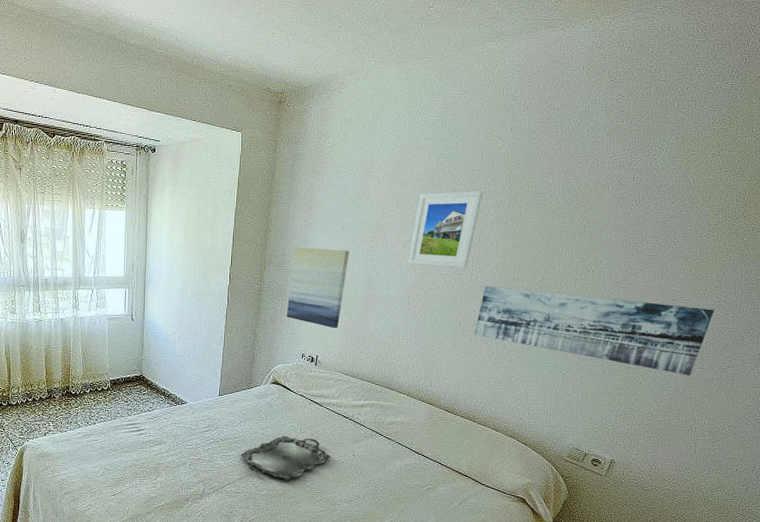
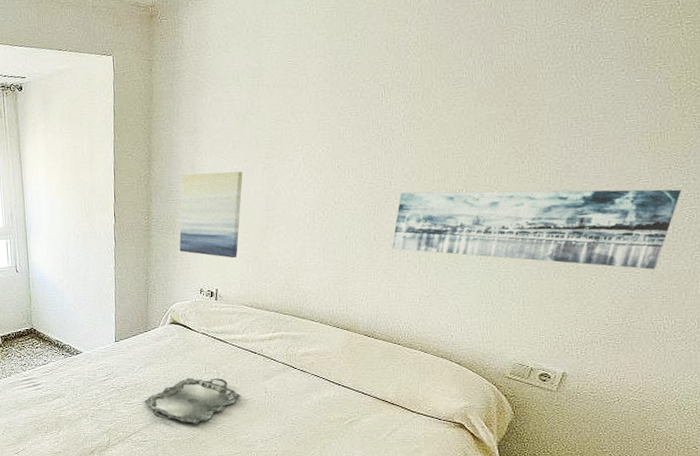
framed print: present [408,190,484,268] -> none [309,85,391,179]

